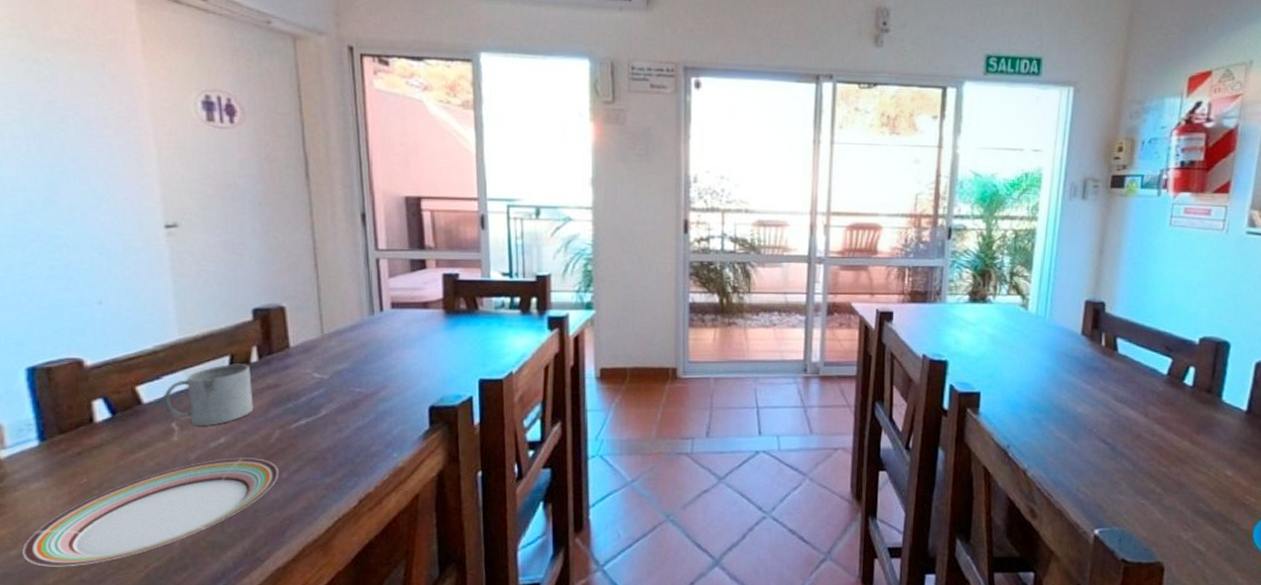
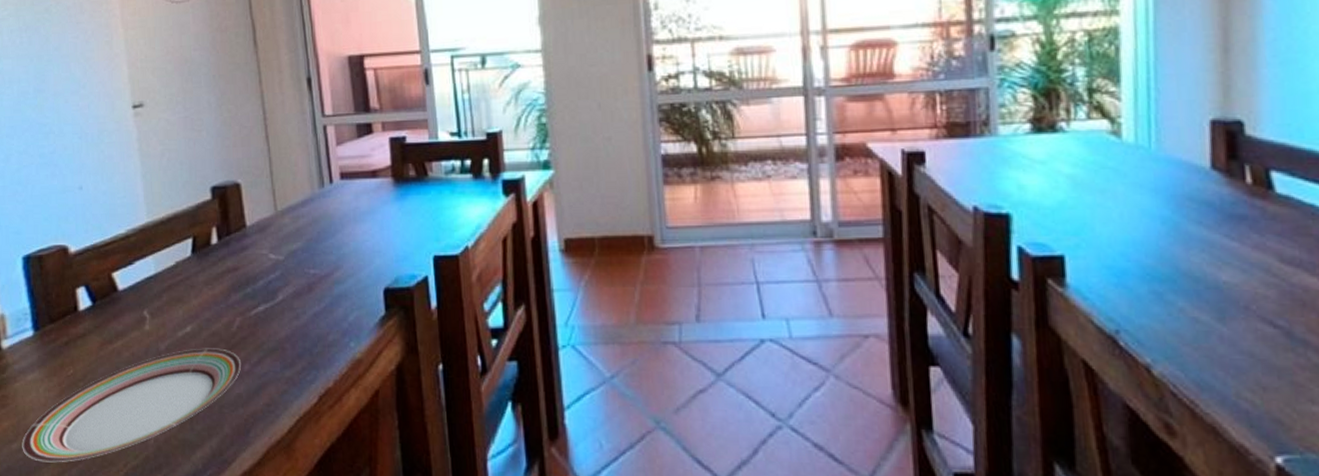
mug: present [163,364,253,426] -> none [135,246,216,313]

